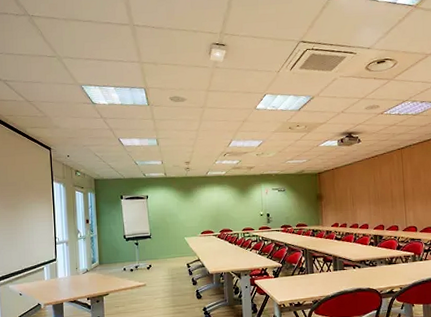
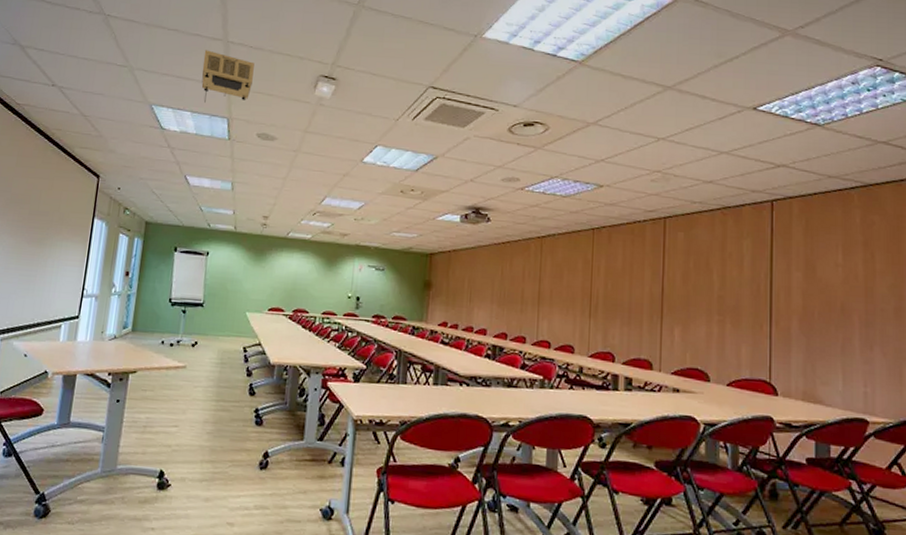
projector: none [116,34,159,78] -> present [201,50,254,103]

